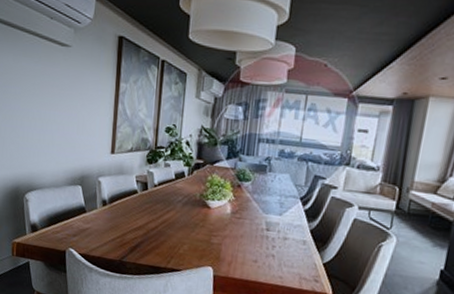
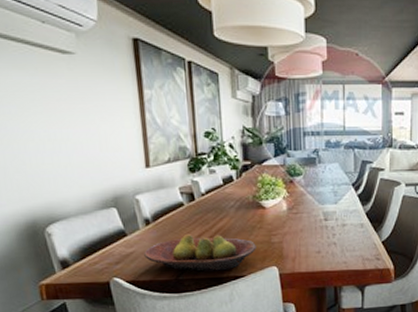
fruit bowl: none [97,220,196,261] -> present [144,233,256,271]

